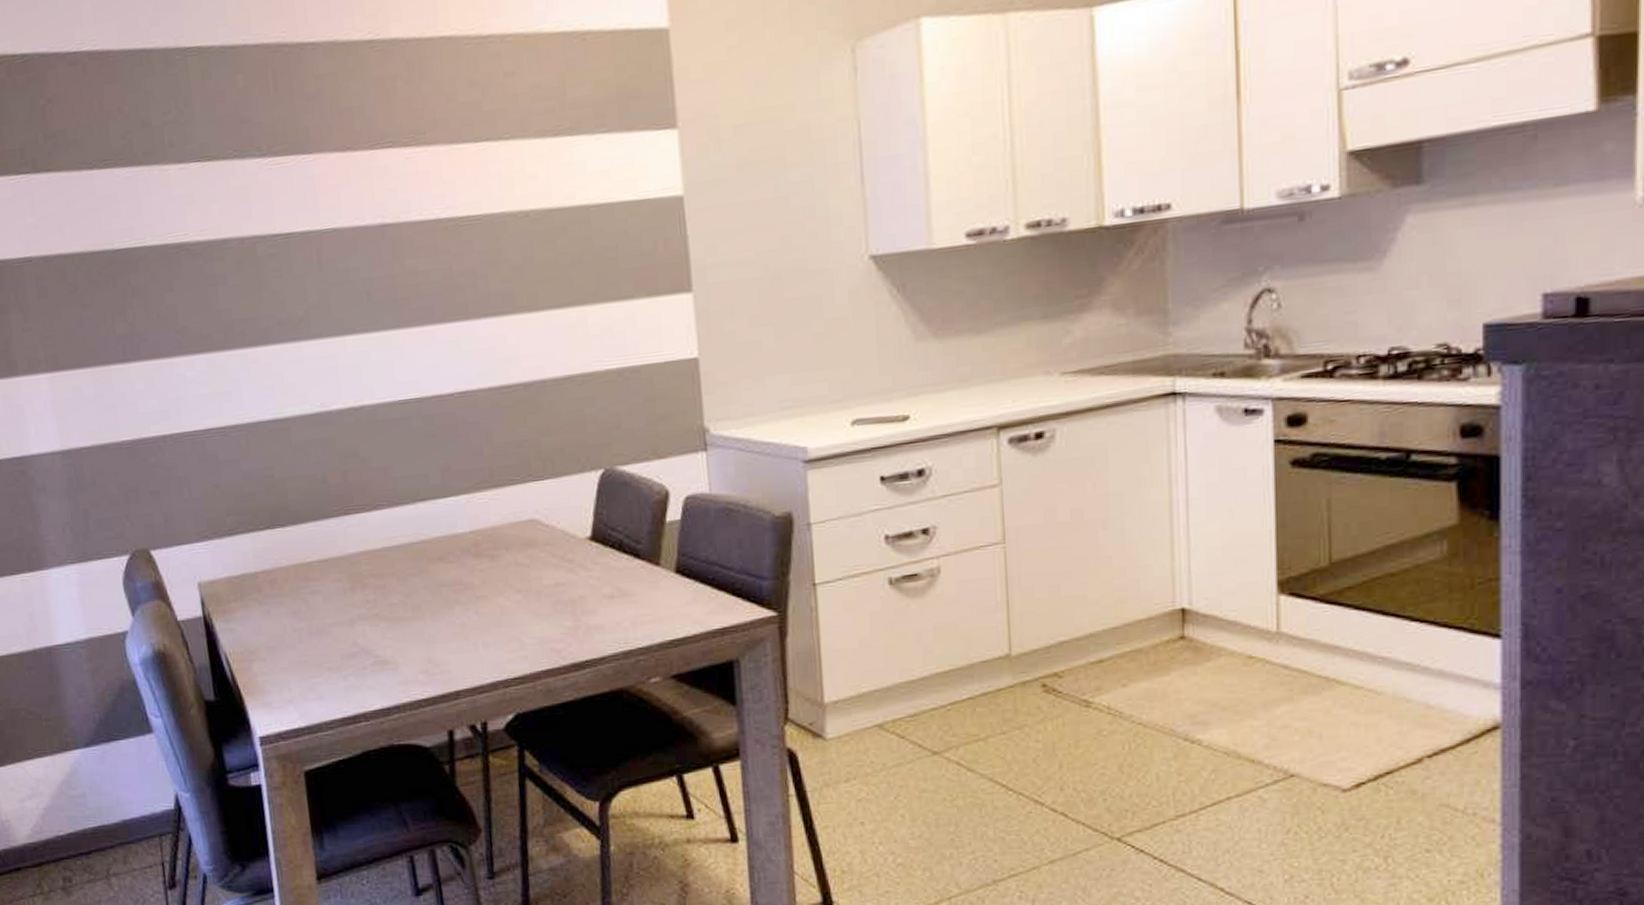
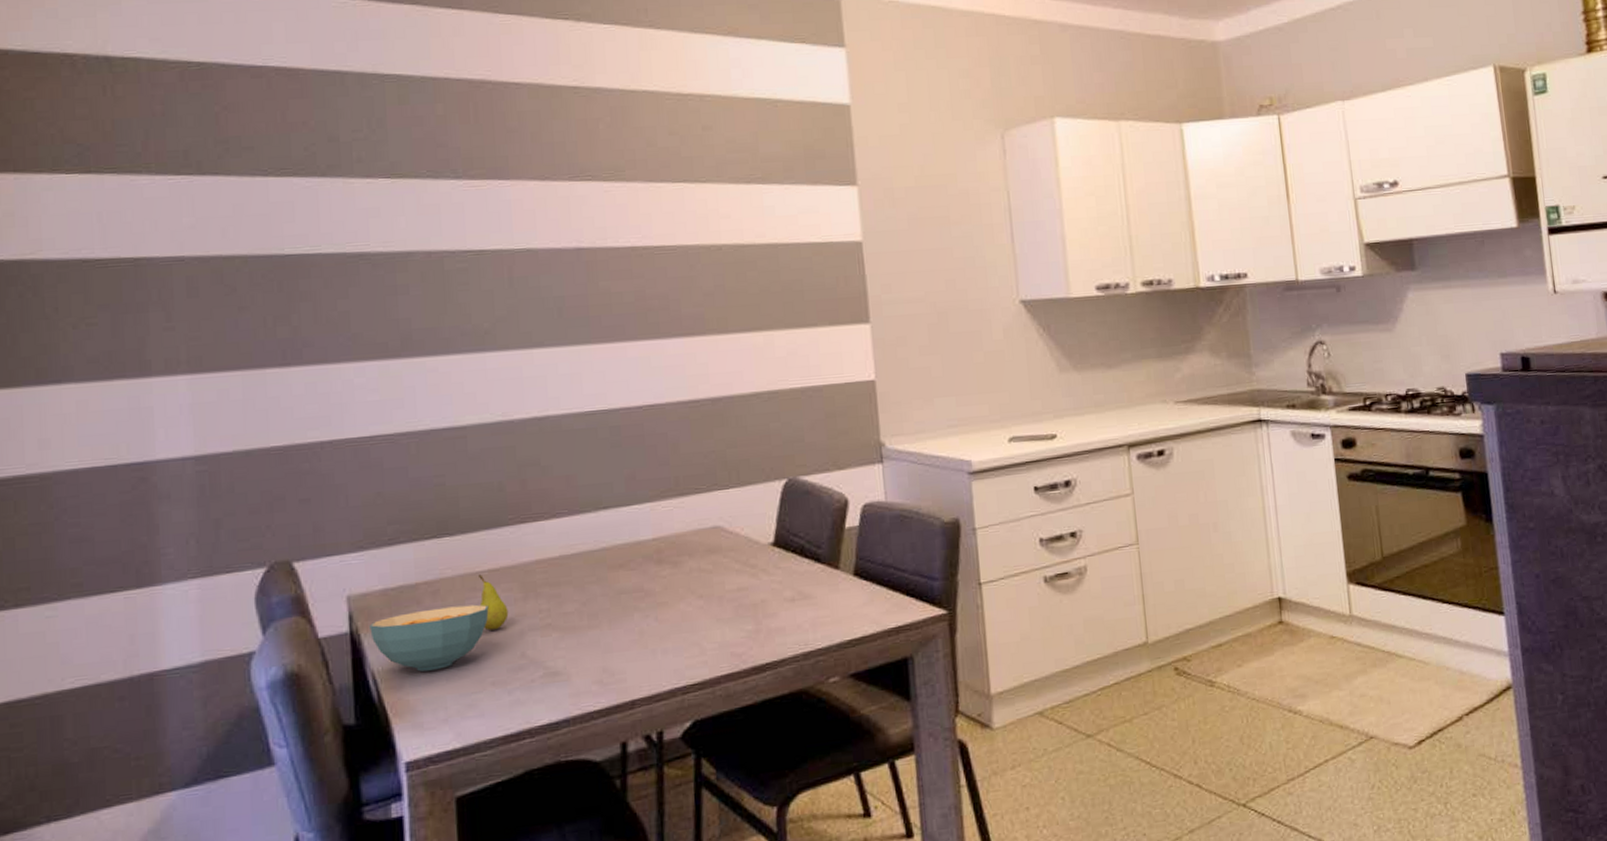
cereal bowl: none [219,593,322,655] -> present [370,604,489,672]
fruit: none [310,565,339,619] -> present [479,575,509,631]

